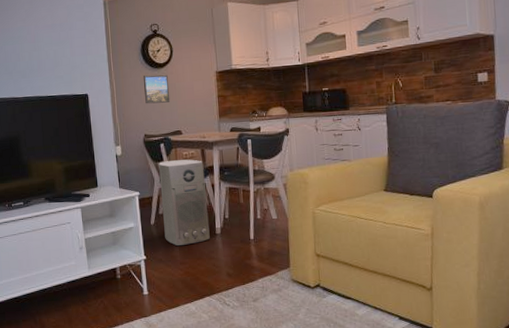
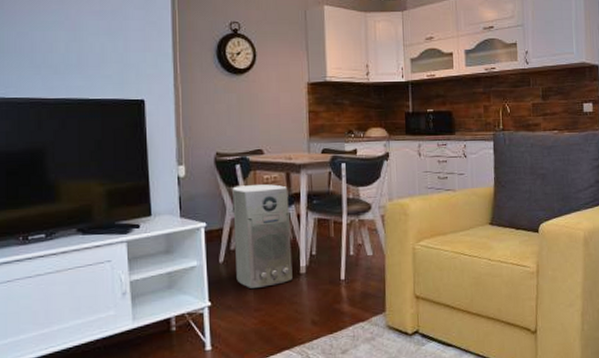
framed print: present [144,74,171,104] -> none [218,82,251,116]

